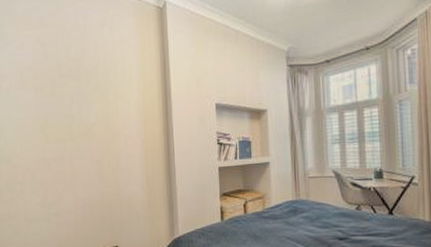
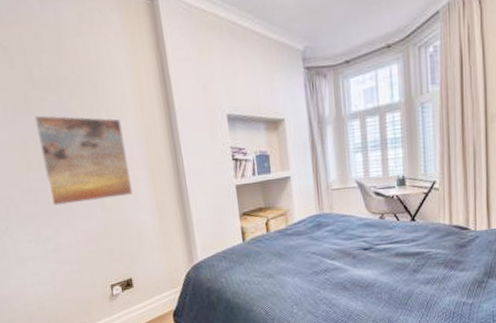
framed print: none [57,98,128,175] -> present [34,115,133,206]

